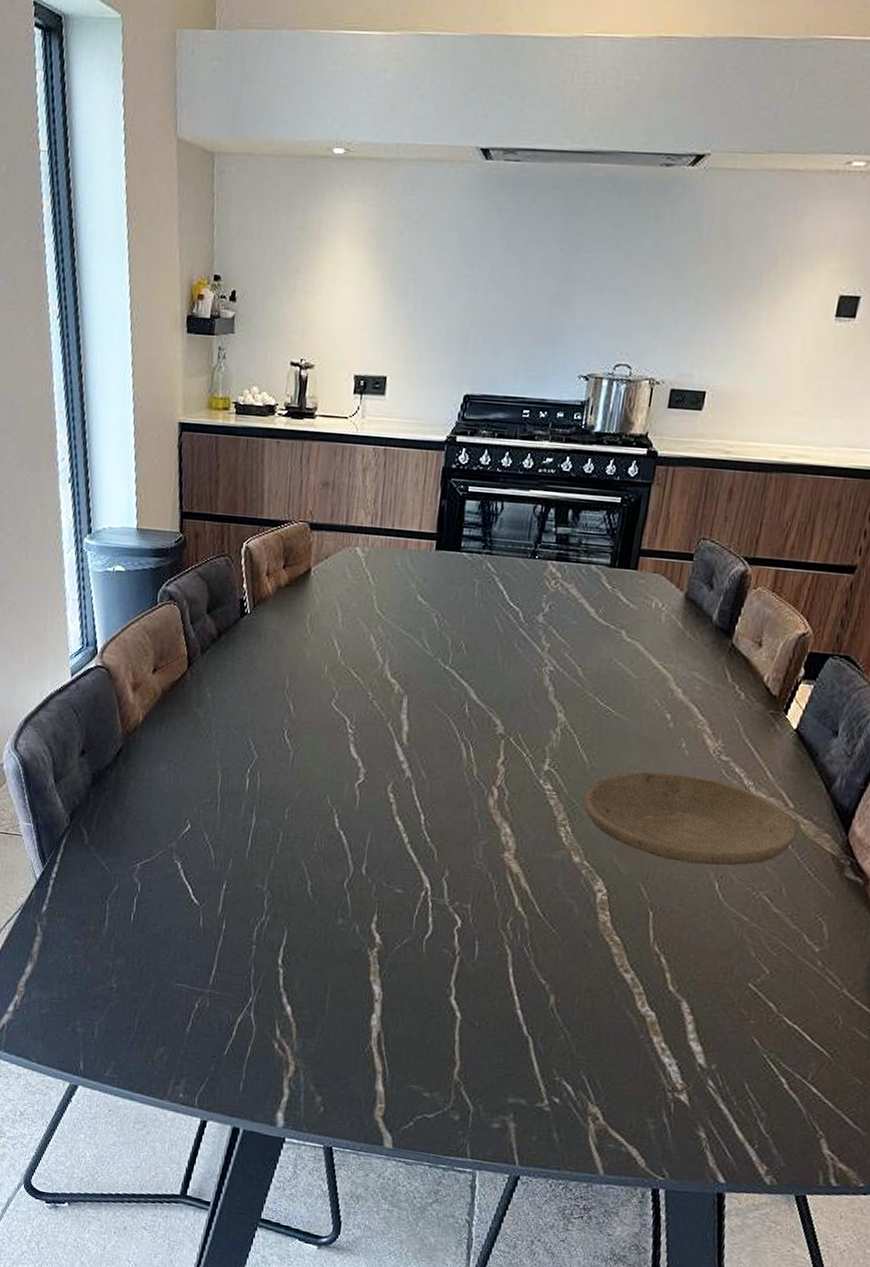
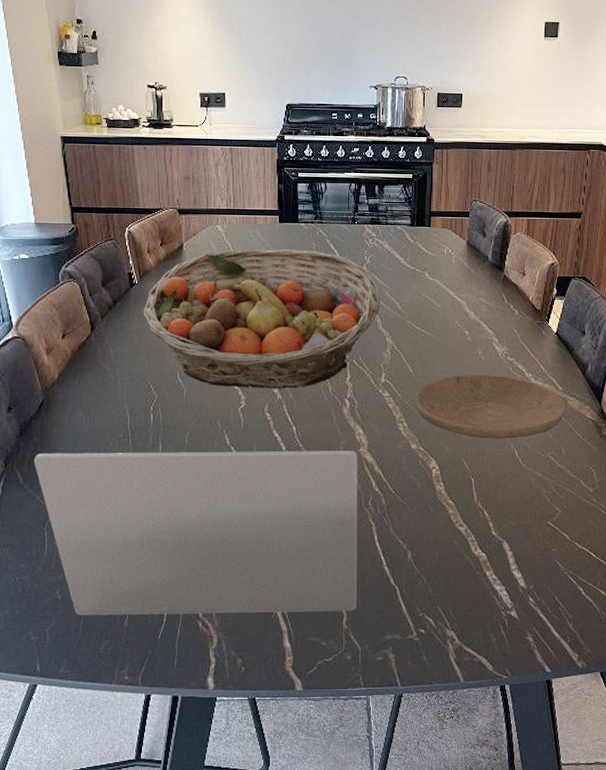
laptop: none [103,810,501,1060] -> present [33,450,358,616]
fruit basket: none [252,580,557,766] -> present [143,249,380,388]

